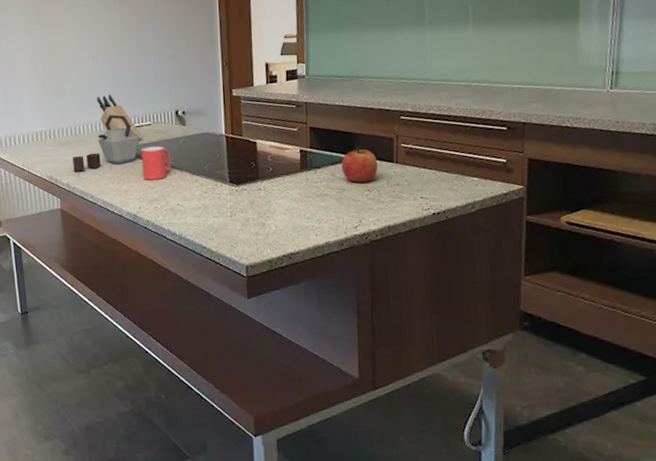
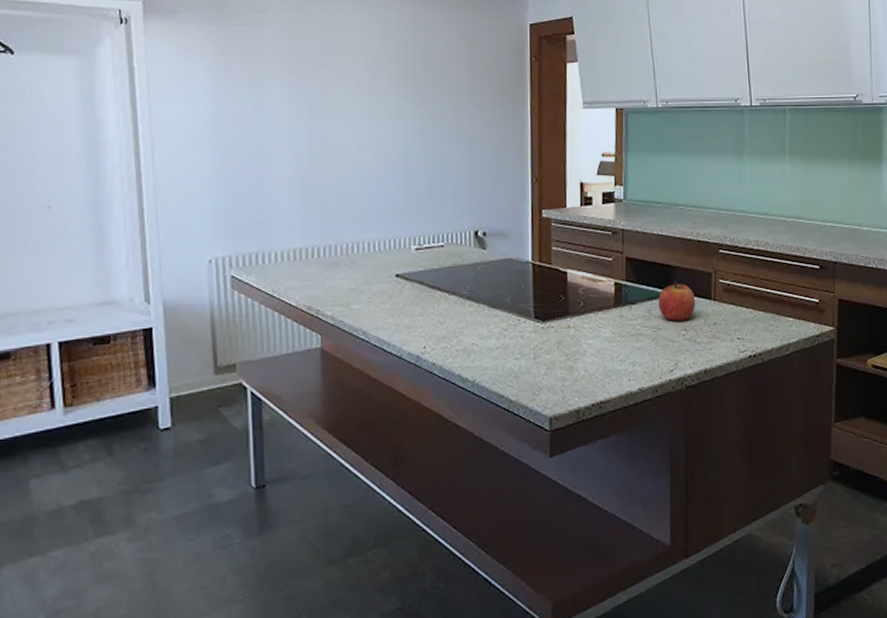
kettle: present [73,114,141,172] -> none [341,232,430,301]
knife block: present [97,95,143,140] -> none [377,207,433,264]
mug: present [140,146,171,180] -> none [429,272,467,314]

